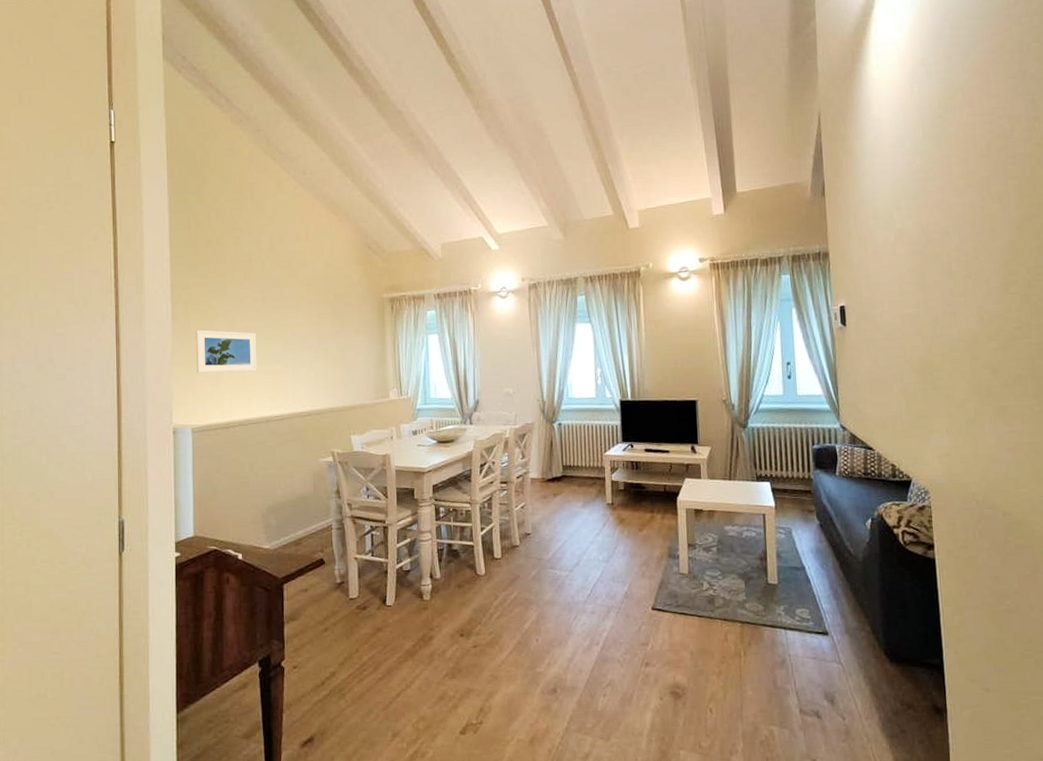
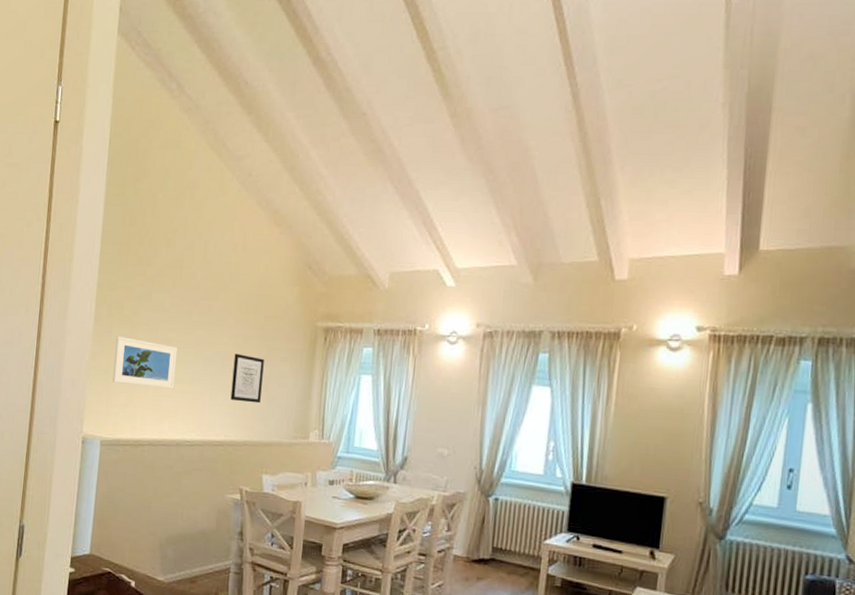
wall art: none [311,331,340,374] -> present [230,353,264,404]

